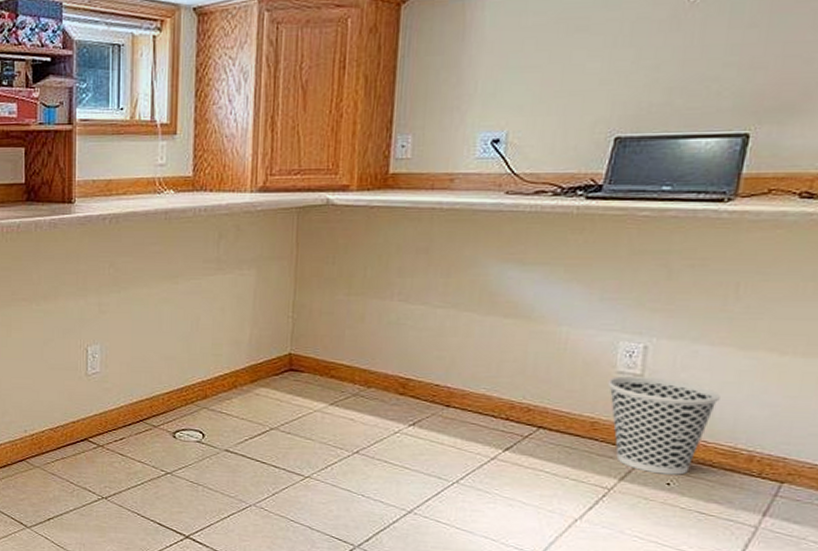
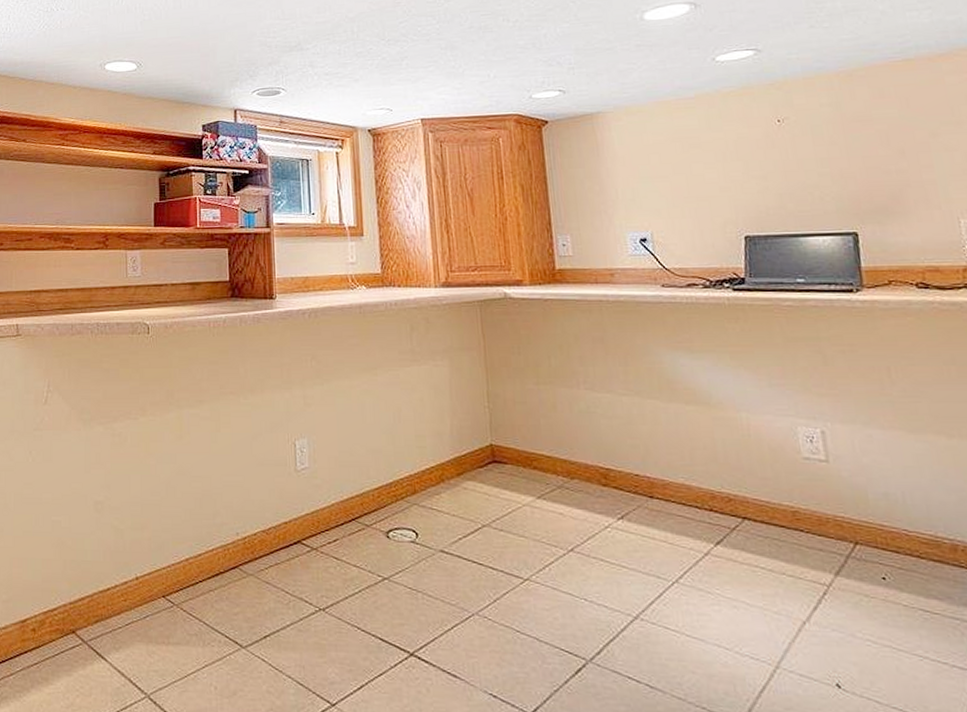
wastebasket: present [607,376,720,475] -> none [797,462,907,568]

